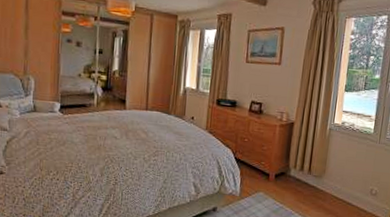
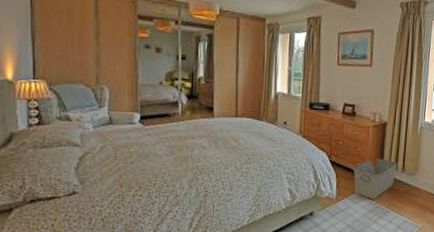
storage bin: none [258,157,304,200] -> present [353,157,398,199]

